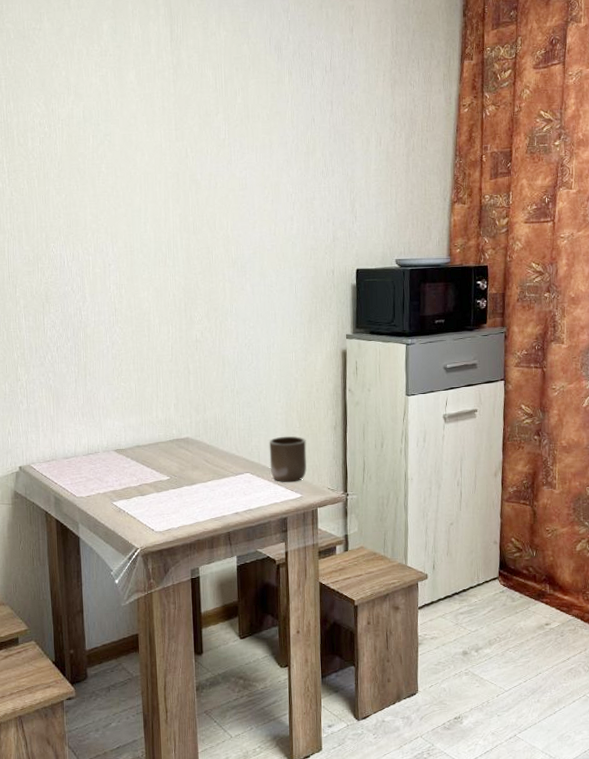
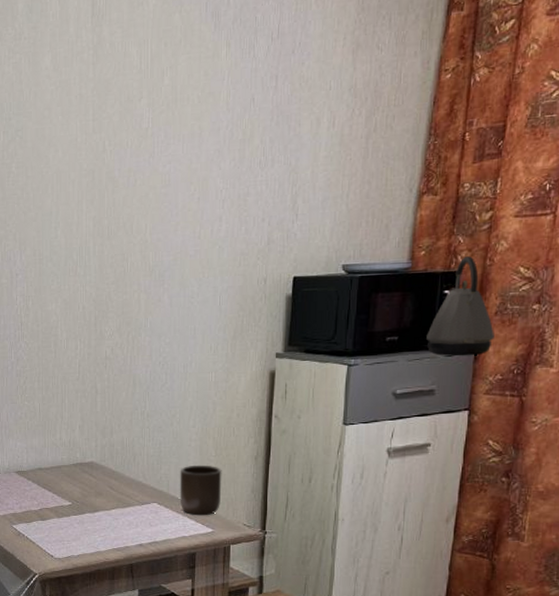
kettle: none [466,254,518,336] -> present [426,256,494,357]

